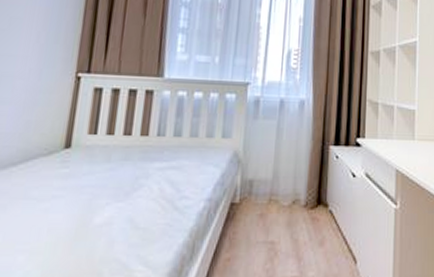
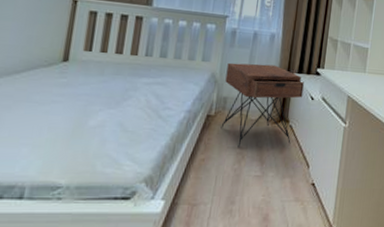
nightstand: none [247,137,343,242] -> present [221,62,304,148]

